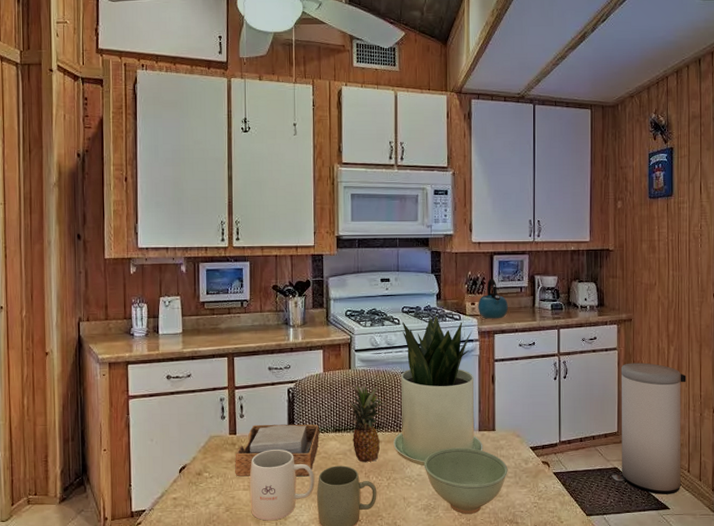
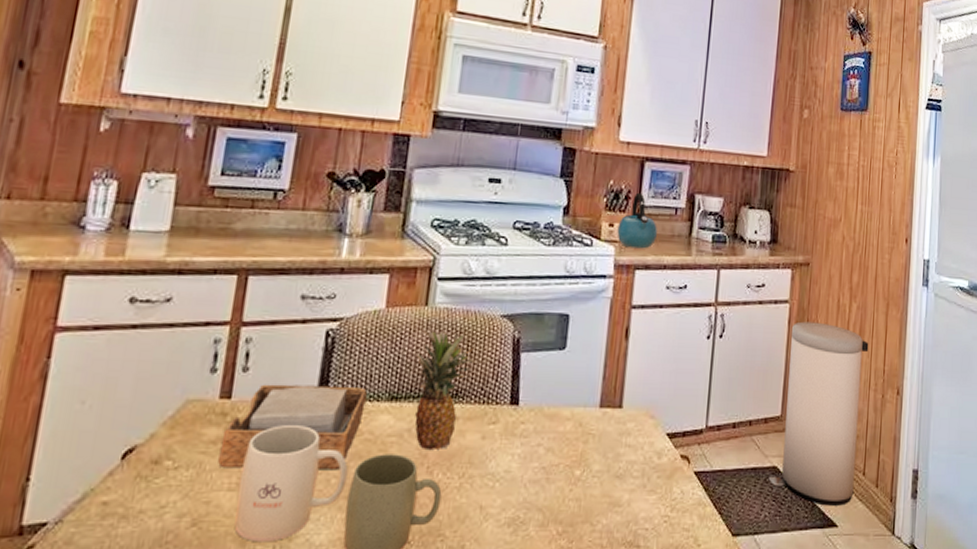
planter: present [393,316,483,466] -> none [475,237,607,458]
bowl: present [424,447,508,514] -> none [516,431,634,533]

